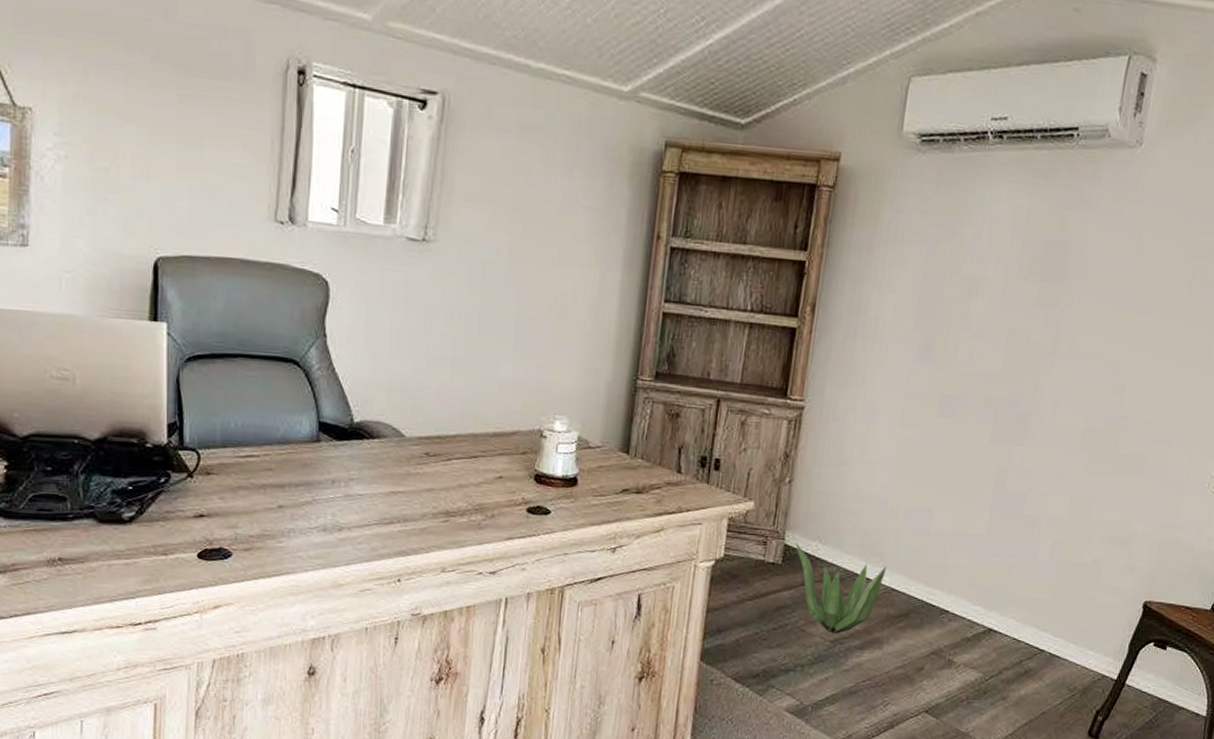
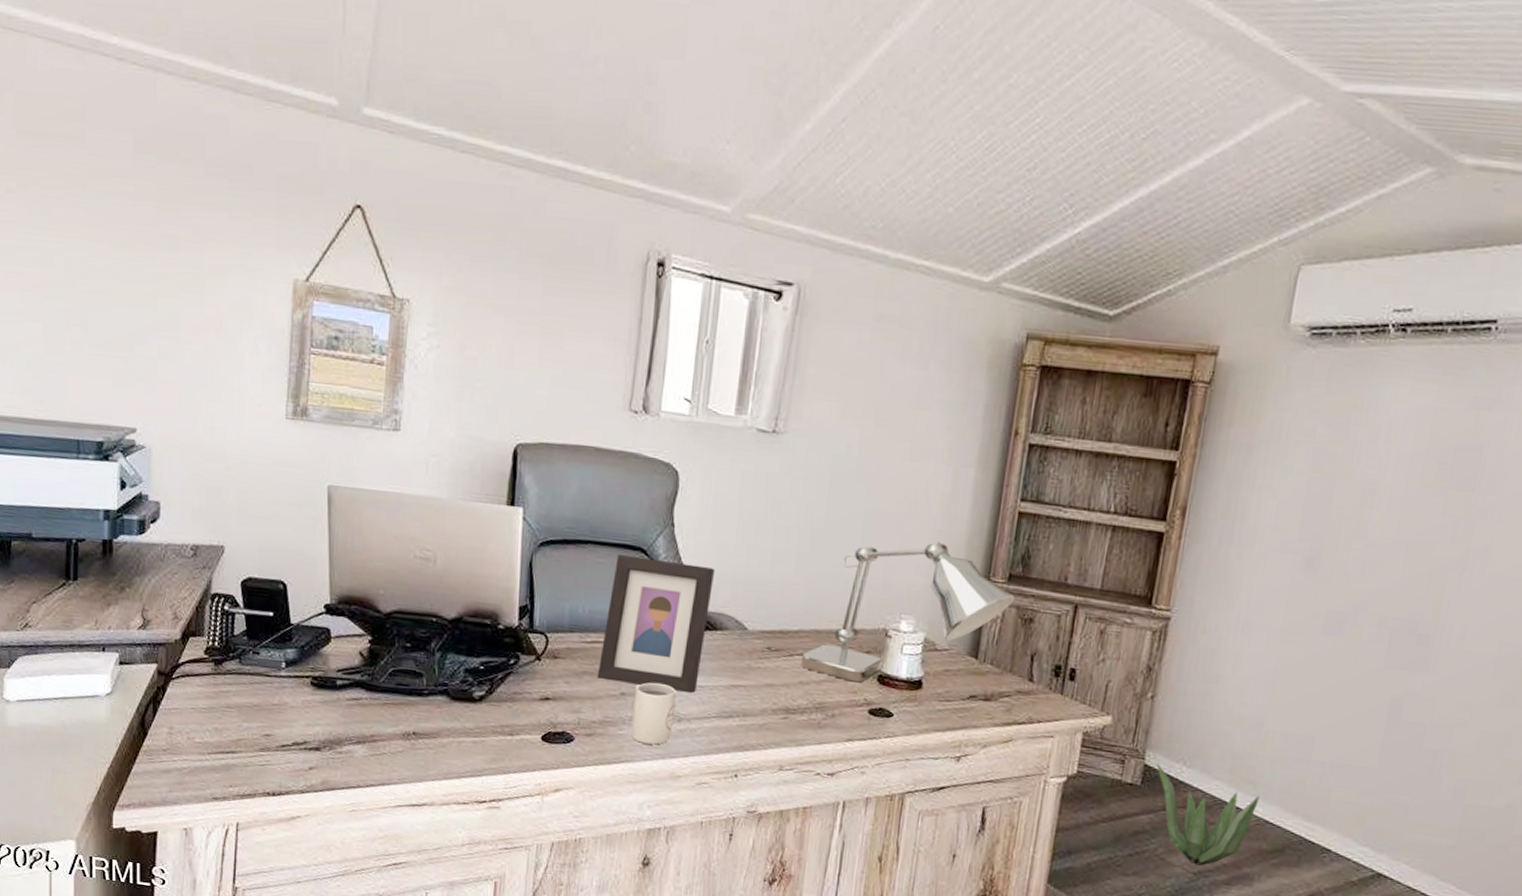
picture frame: none [253,367,371,503] -> present [597,555,716,694]
mug: none [290,493,336,555] -> present [631,682,677,745]
desk lamp: none [459,343,662,483] -> present [801,541,1015,683]

